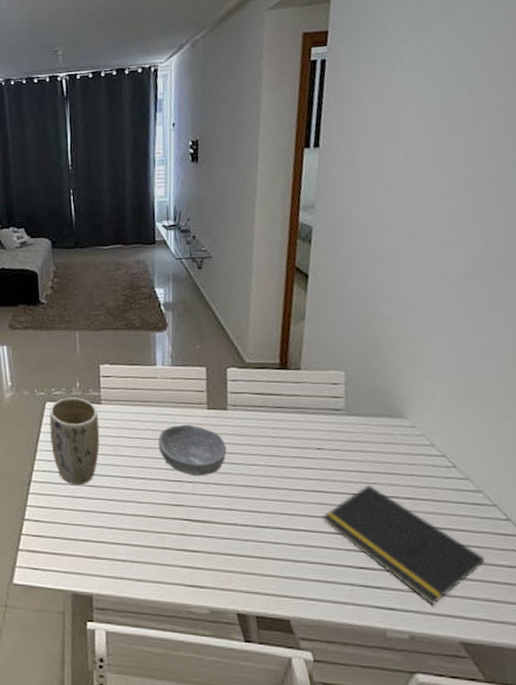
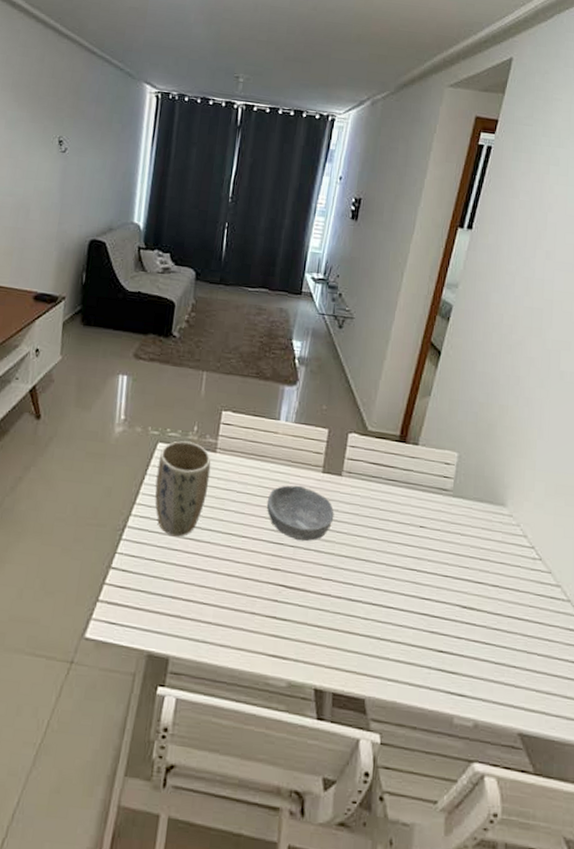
notepad: present [322,485,485,606] -> none [413,569,552,695]

